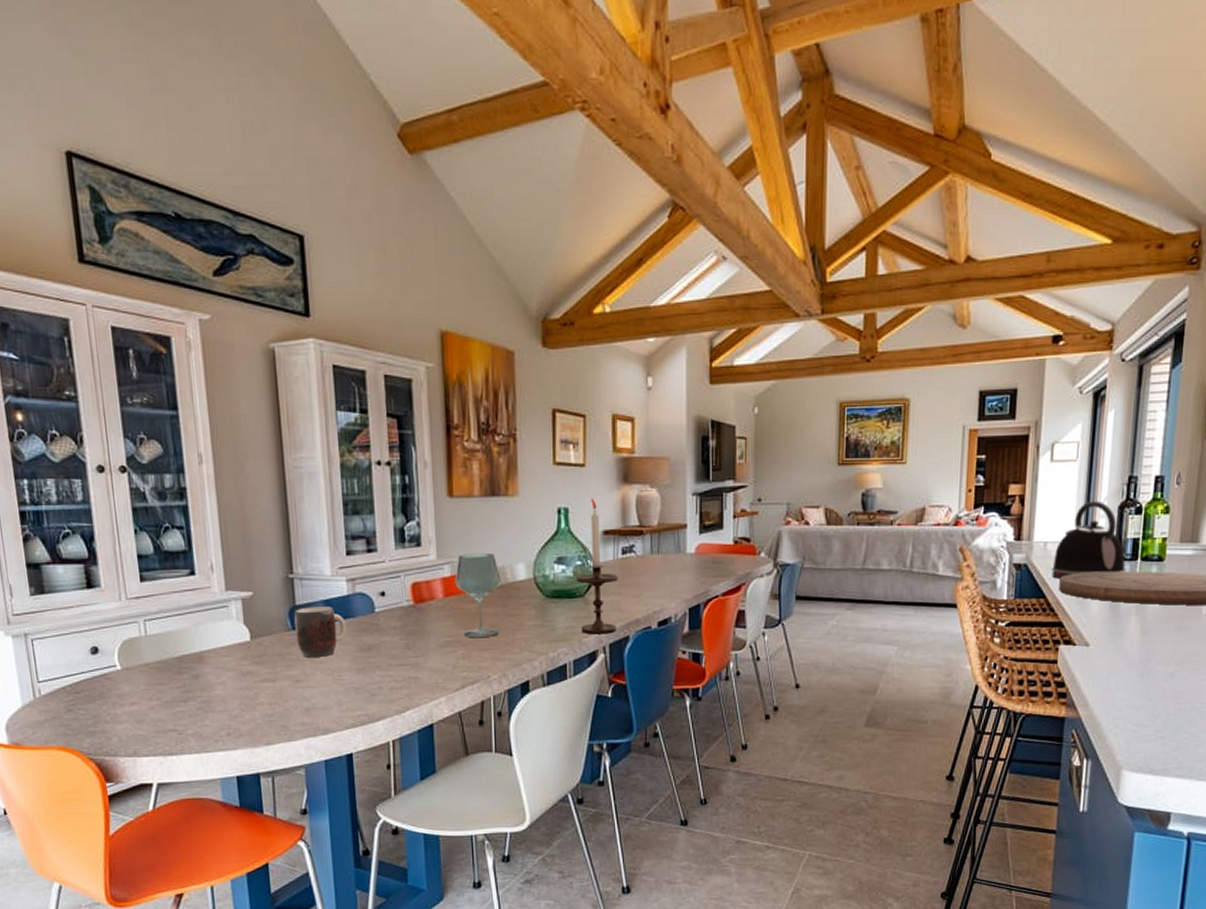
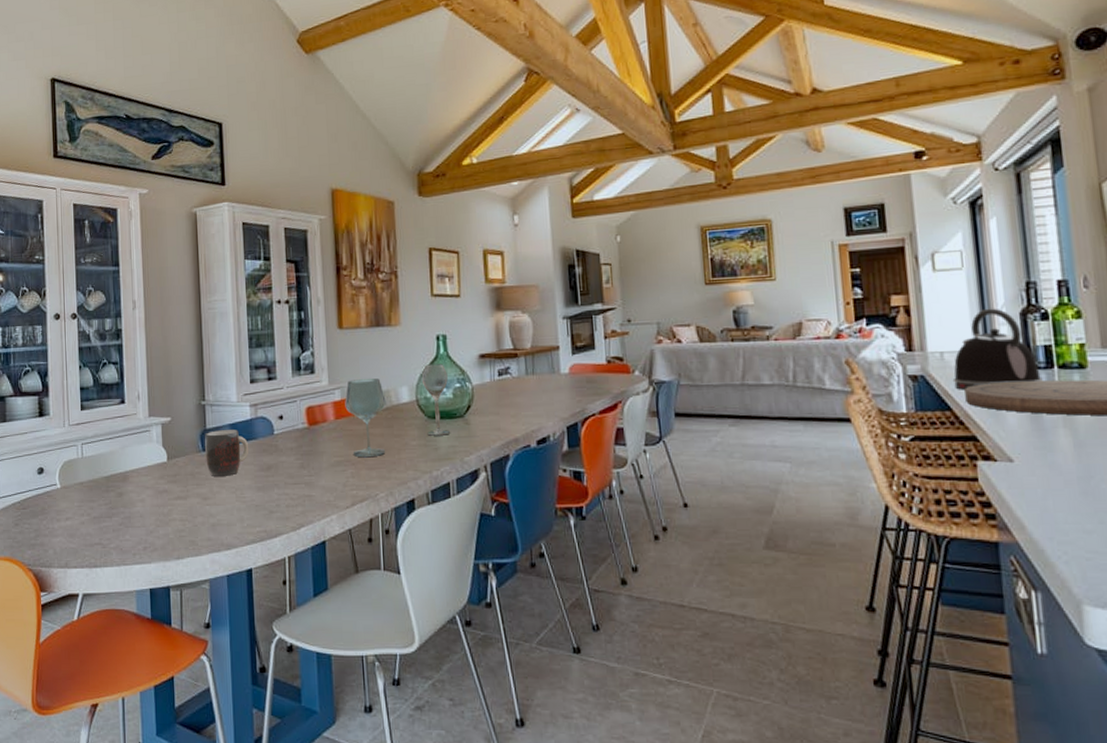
wineglass: none [540,539,570,616] -> present [421,364,451,436]
candlestick: present [576,498,618,634] -> none [455,325,496,453]

